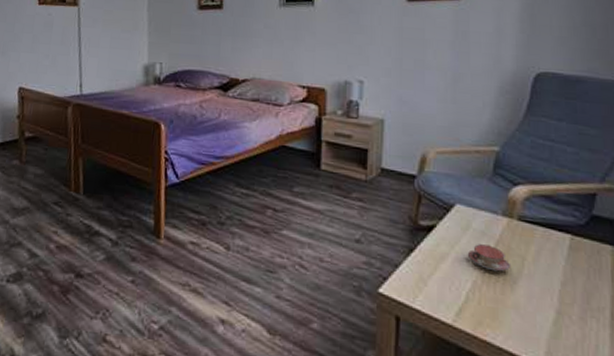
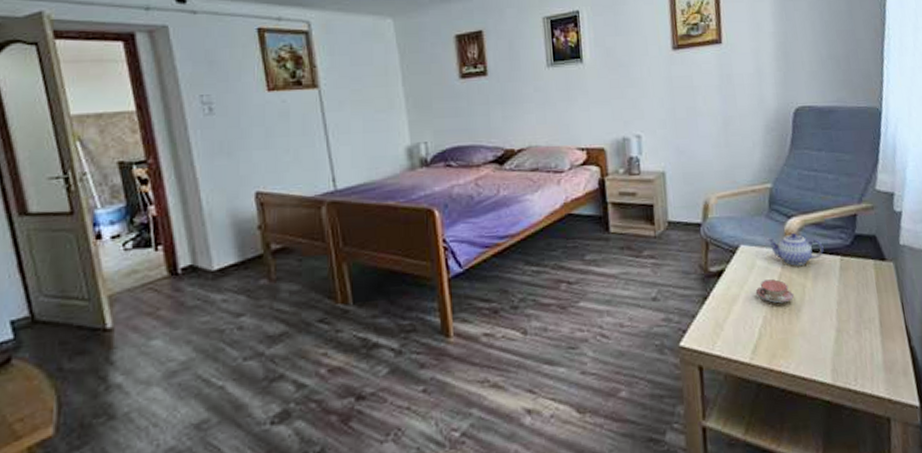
teapot: none [487,200,552,237] -> present [767,232,824,266]

